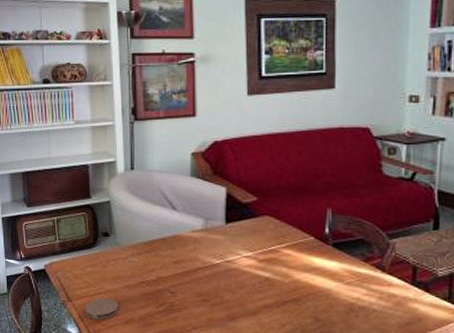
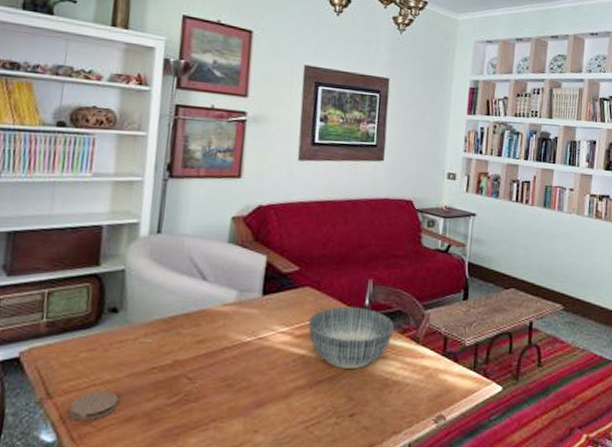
bowl: none [270,234,358,293] -> present [308,306,395,369]

